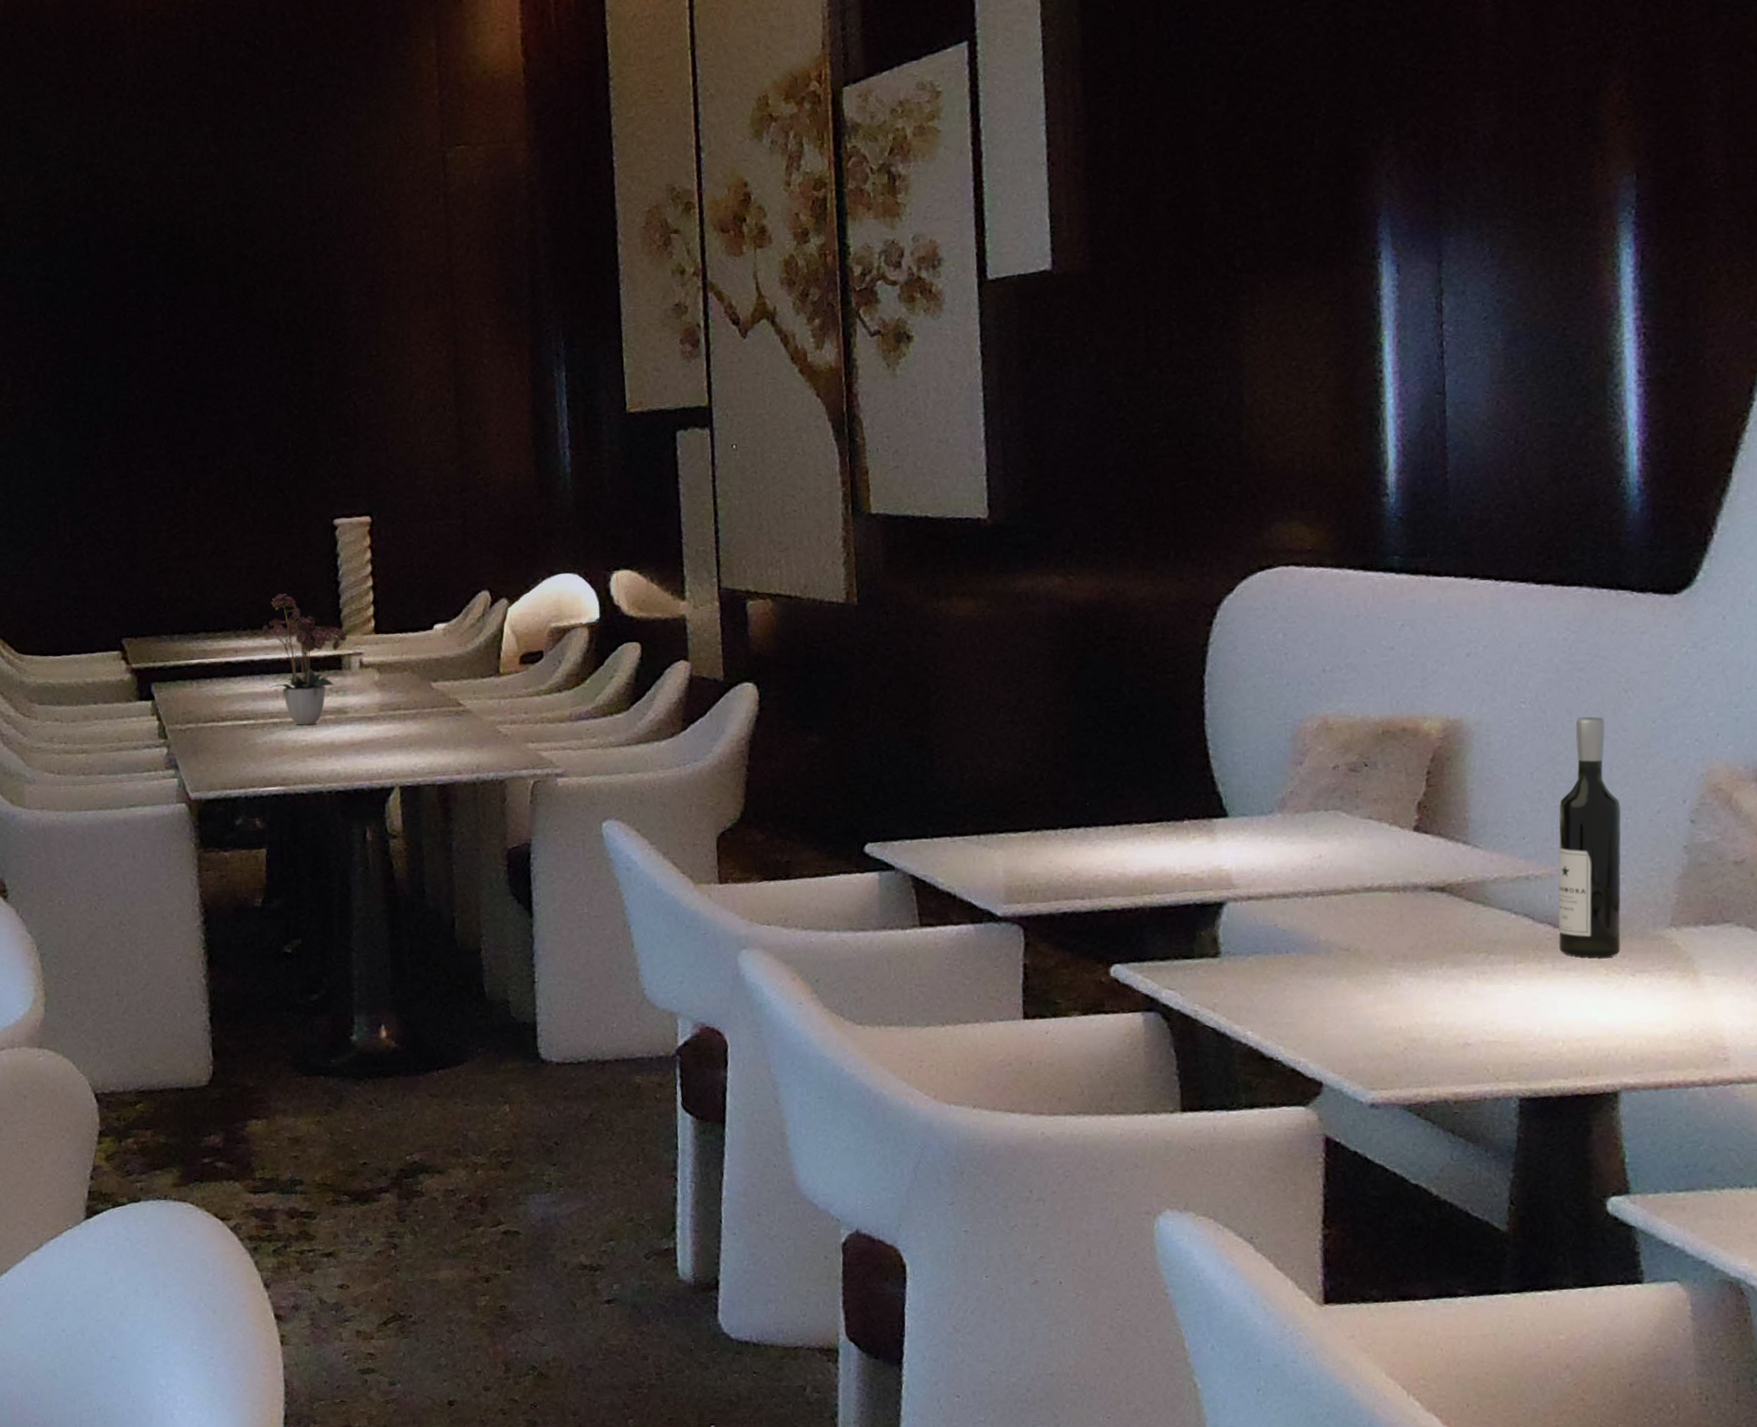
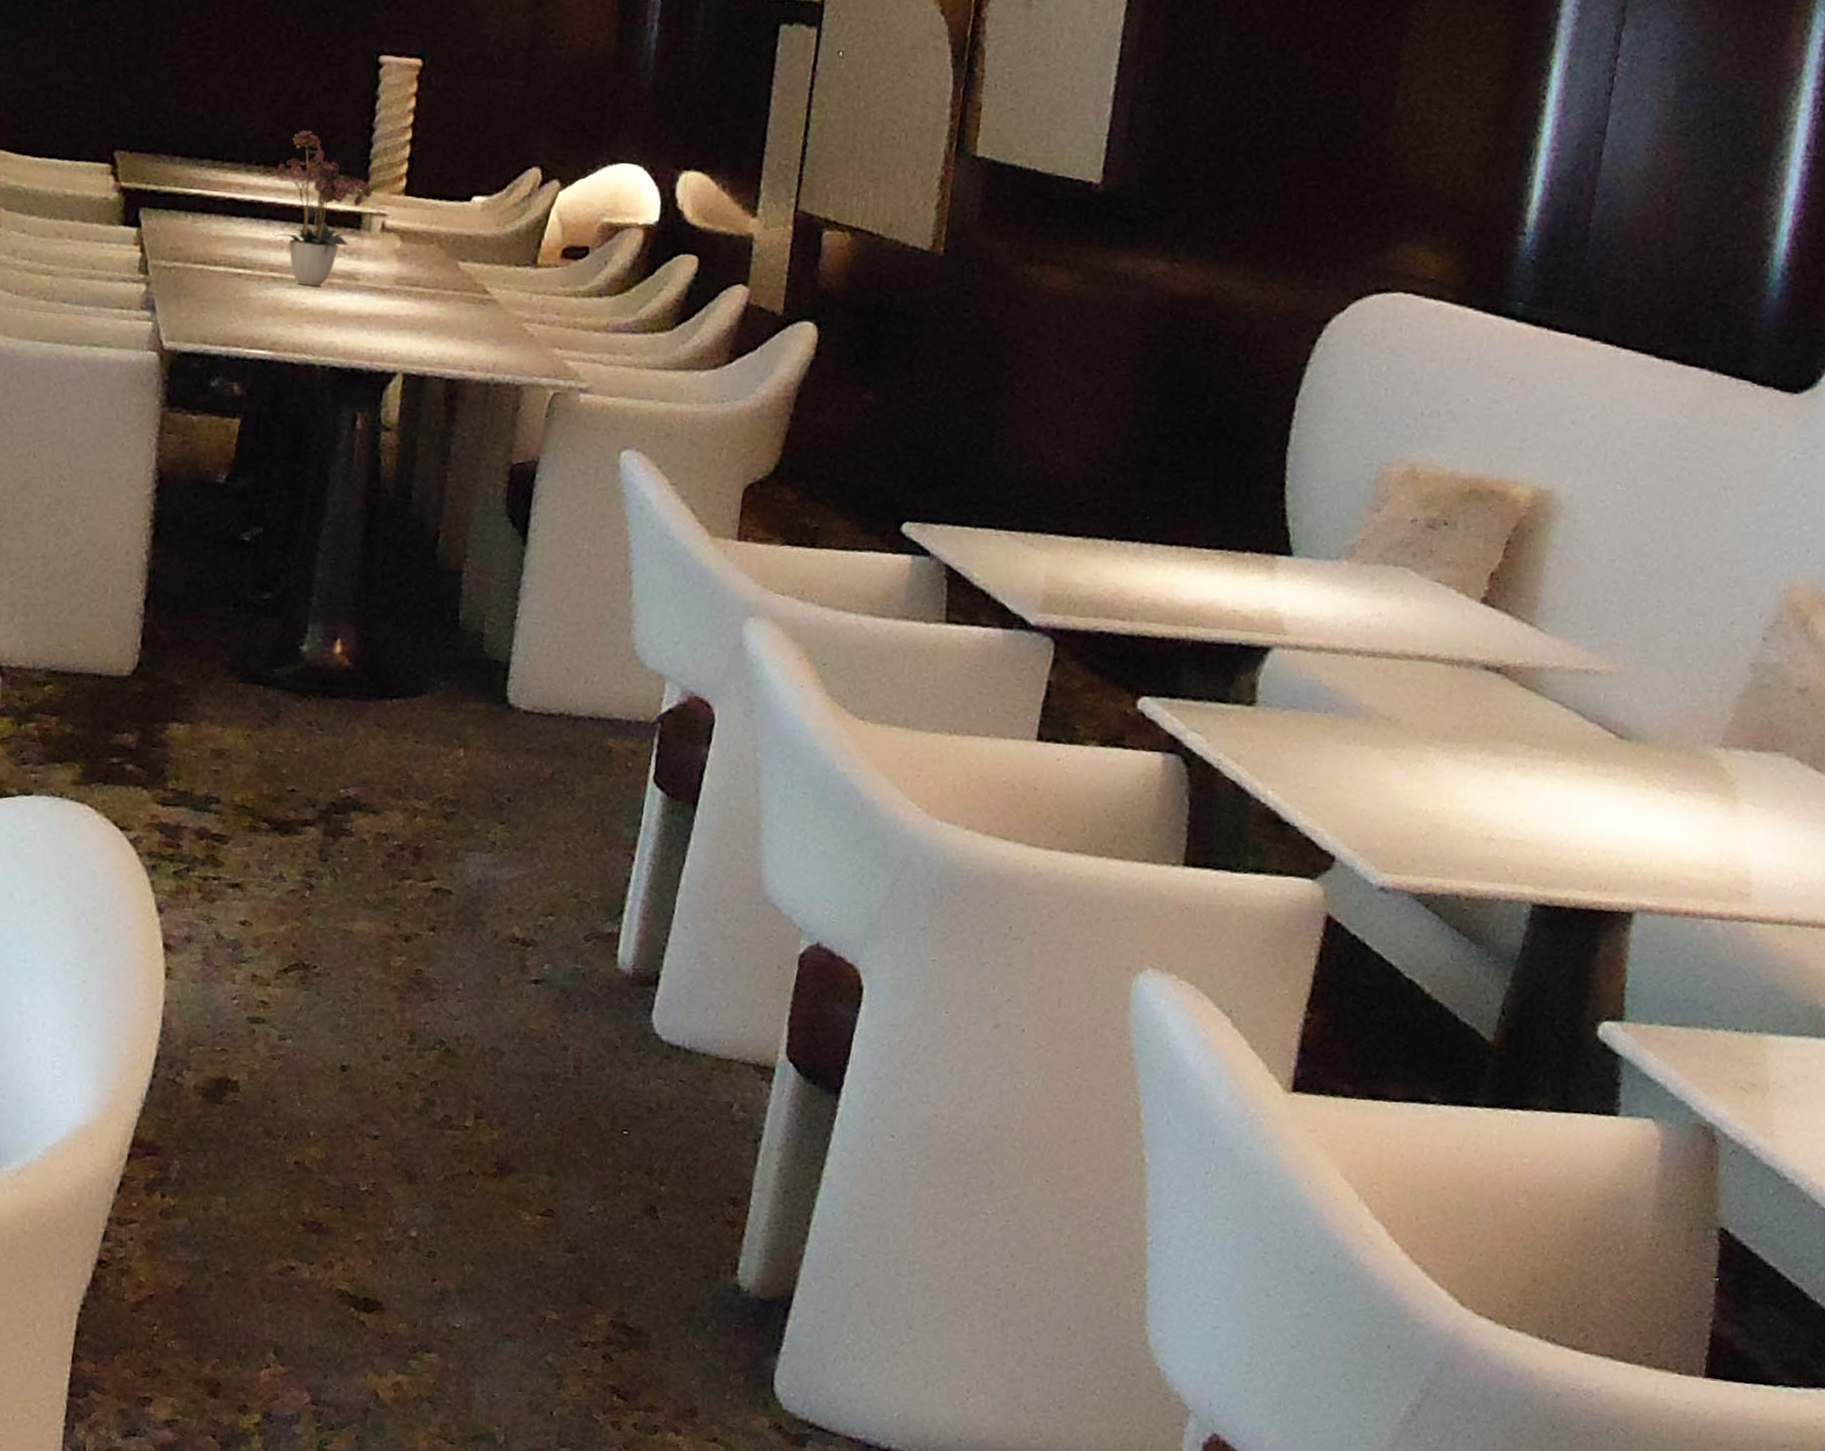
bottle: present [1558,716,1621,958] -> none [1604,509,1698,769]

